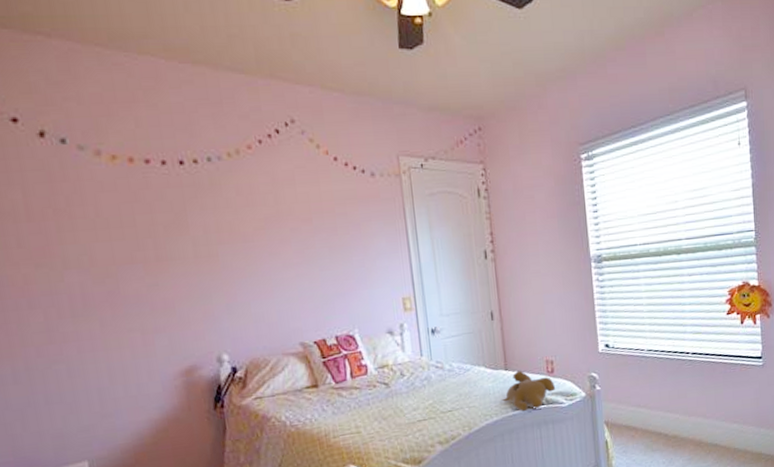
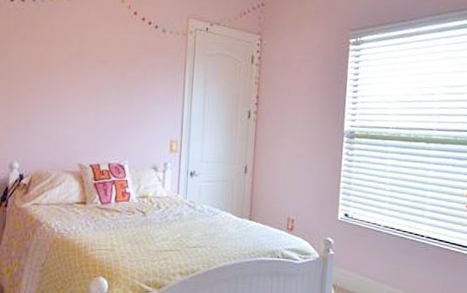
stuffed animal: present [502,370,556,412] -> none [242,222,293,261]

